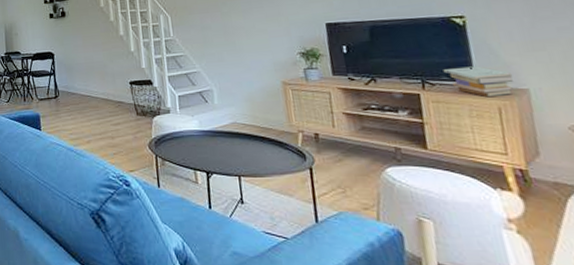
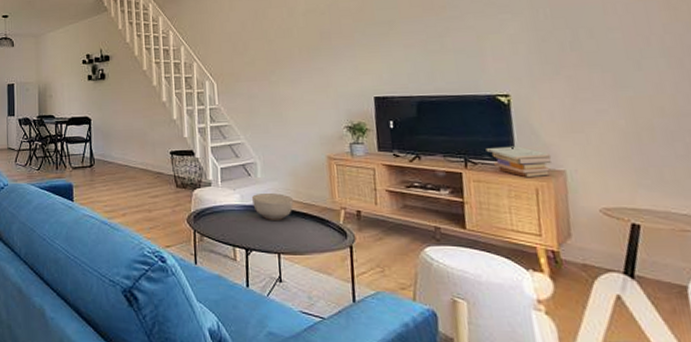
bowl: none [209,119,251,144] -> present [251,193,293,220]

